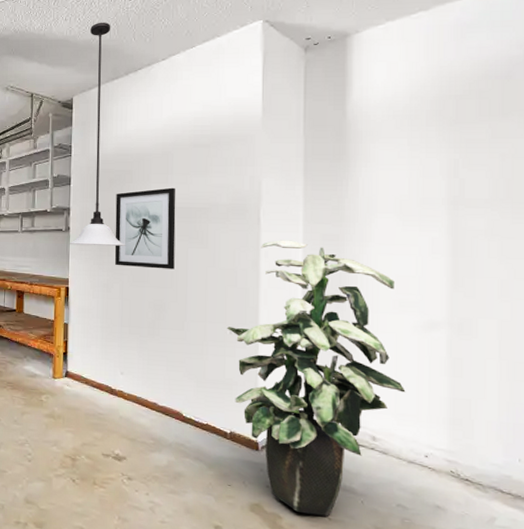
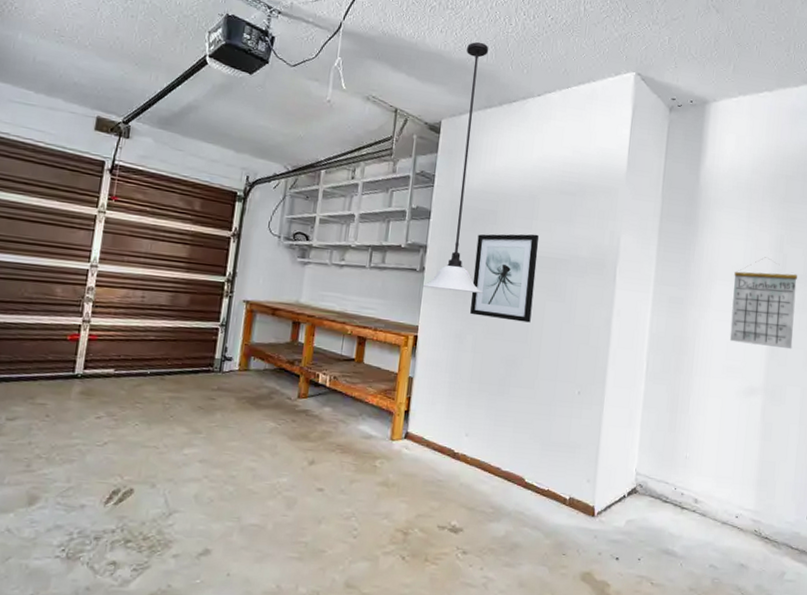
indoor plant: present [226,240,406,517] -> none [575,299,726,581]
calendar: none [398,184,481,280] -> present [729,257,797,350]

